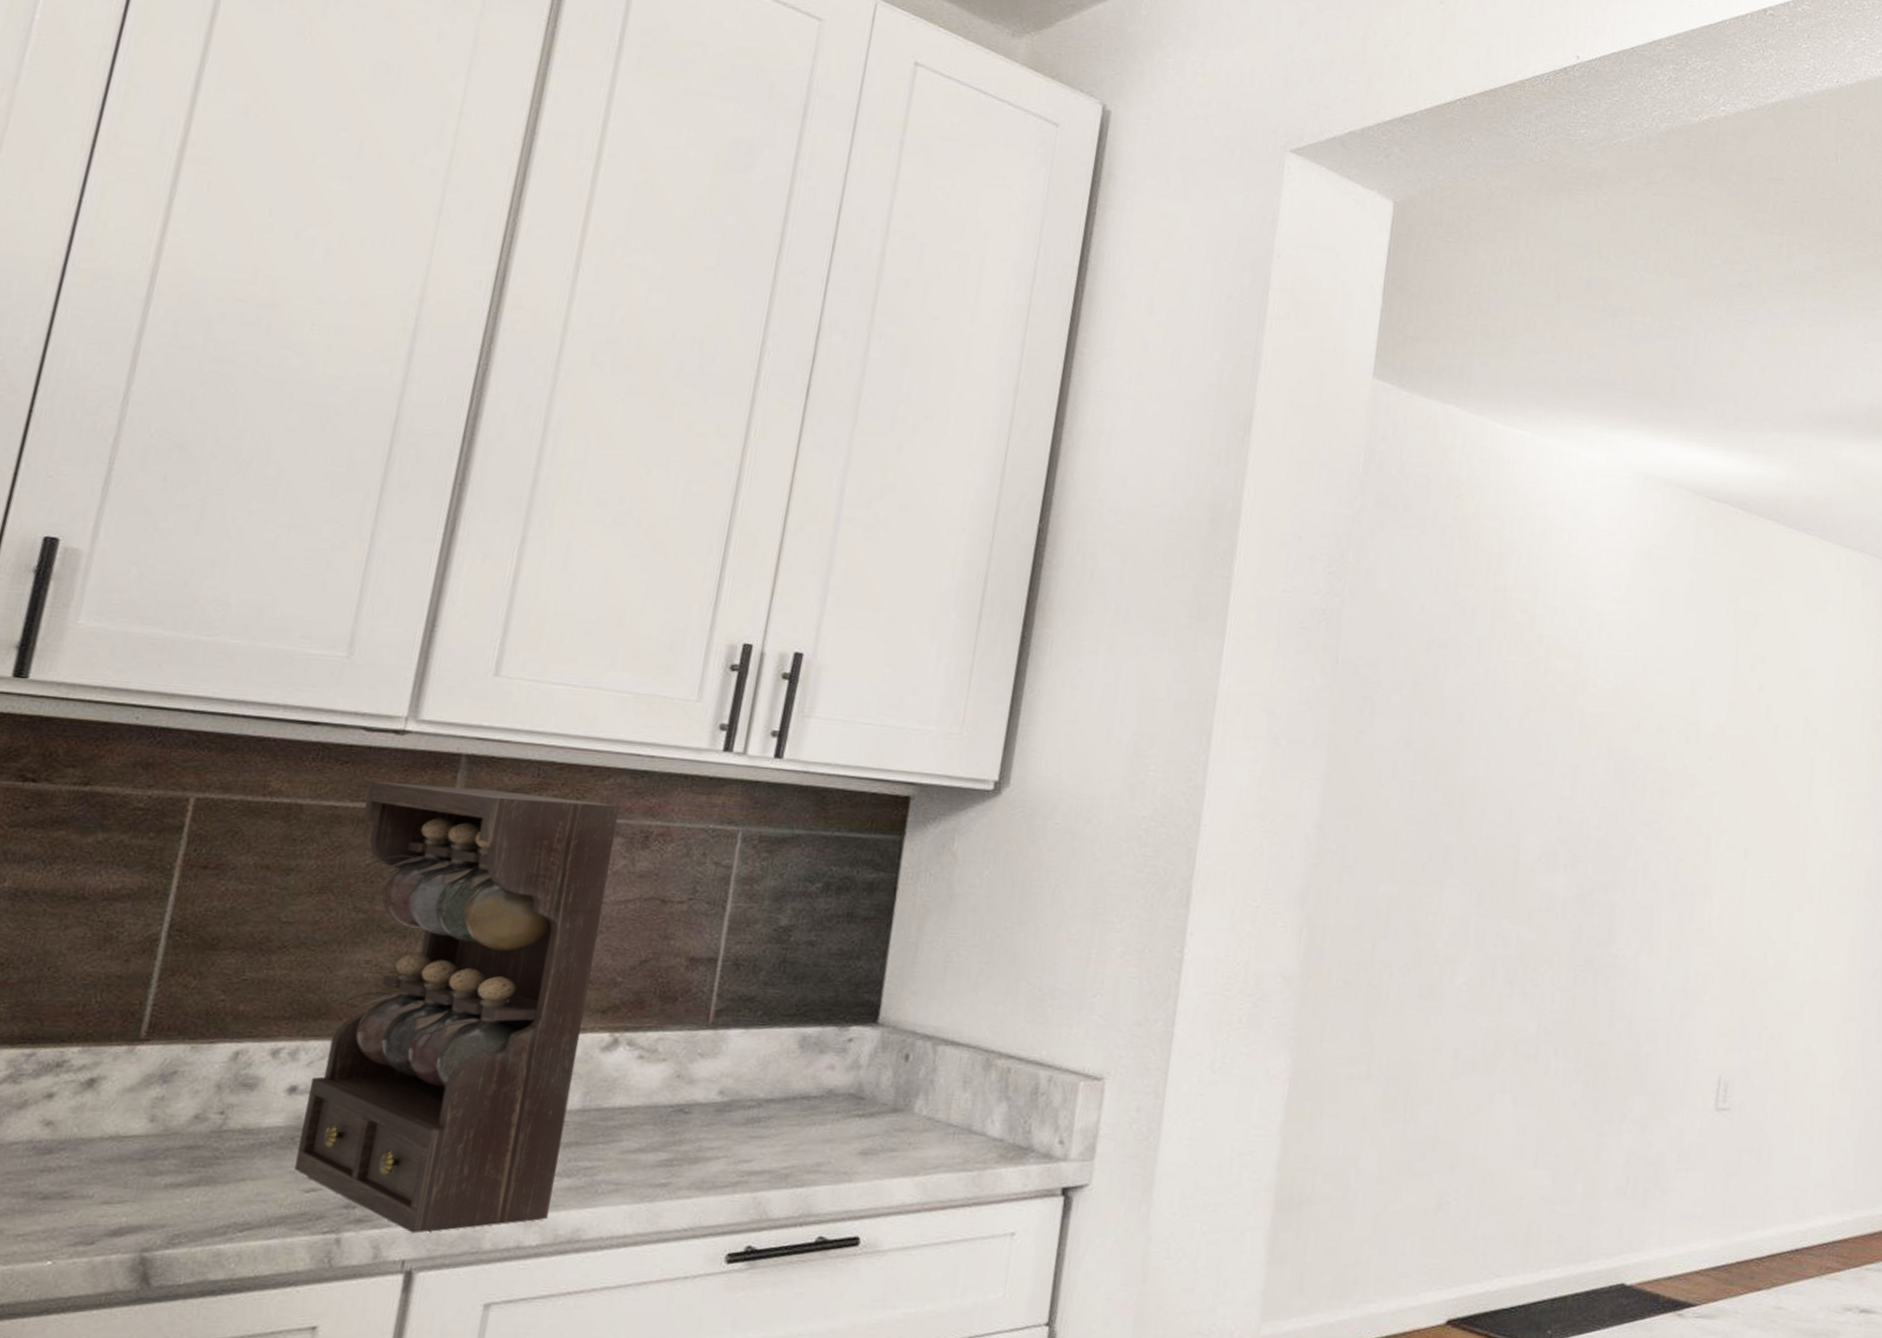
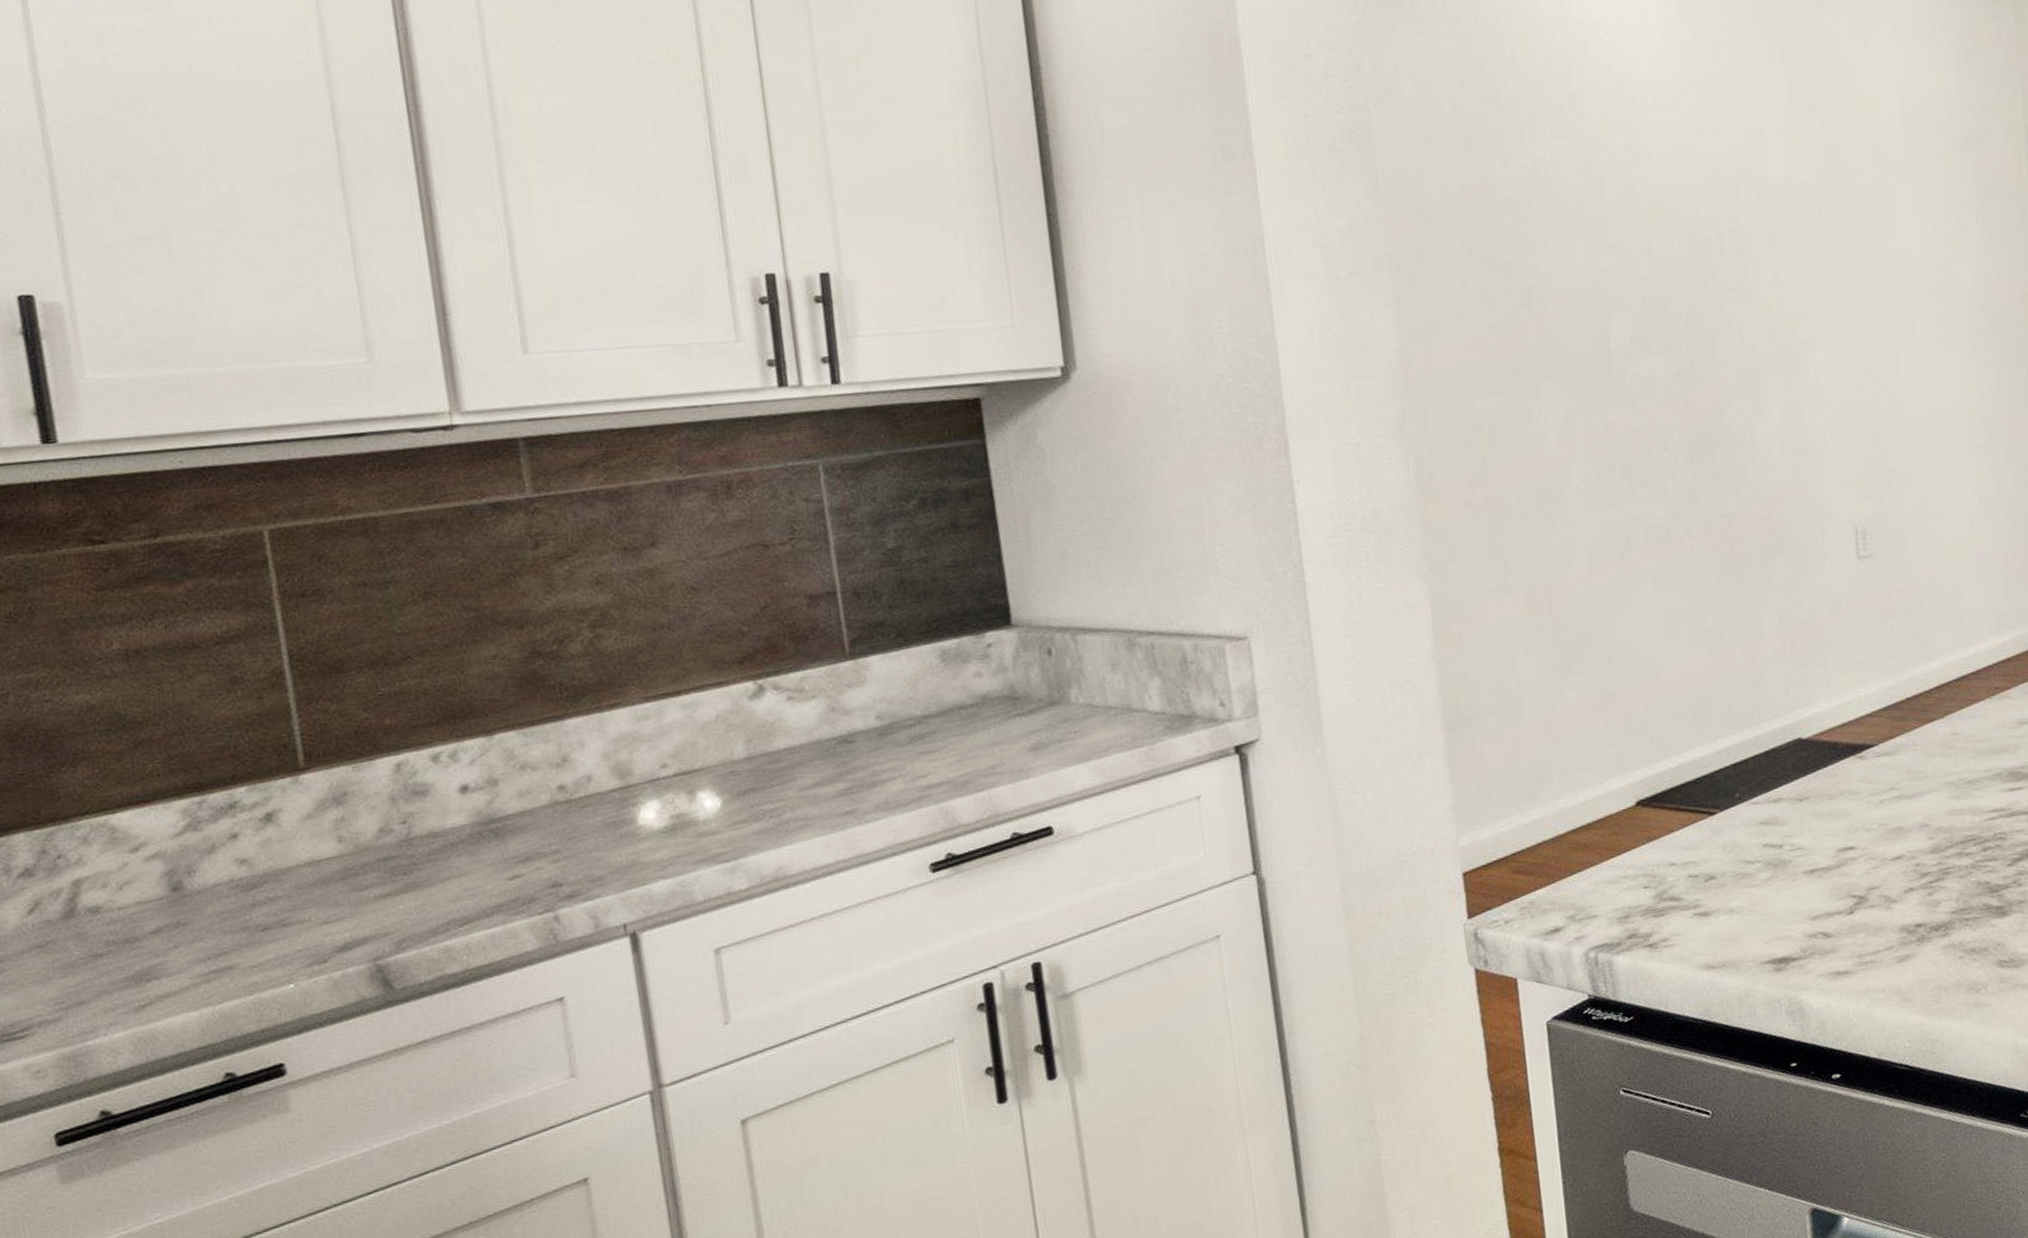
spice rack: present [294,781,620,1234] -> none [435,460,748,899]

